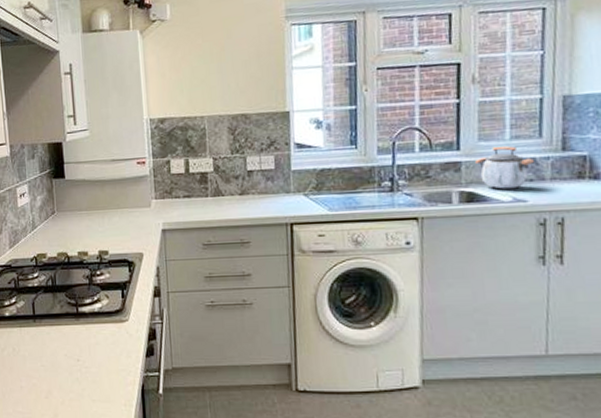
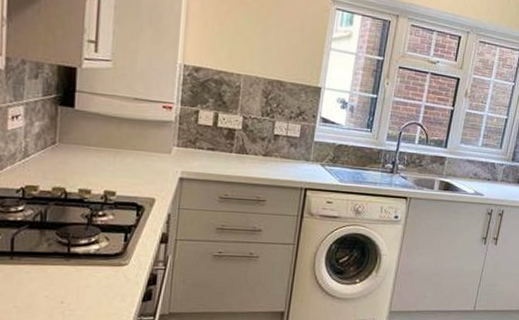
kettle: present [475,145,536,190] -> none [455,149,494,184]

